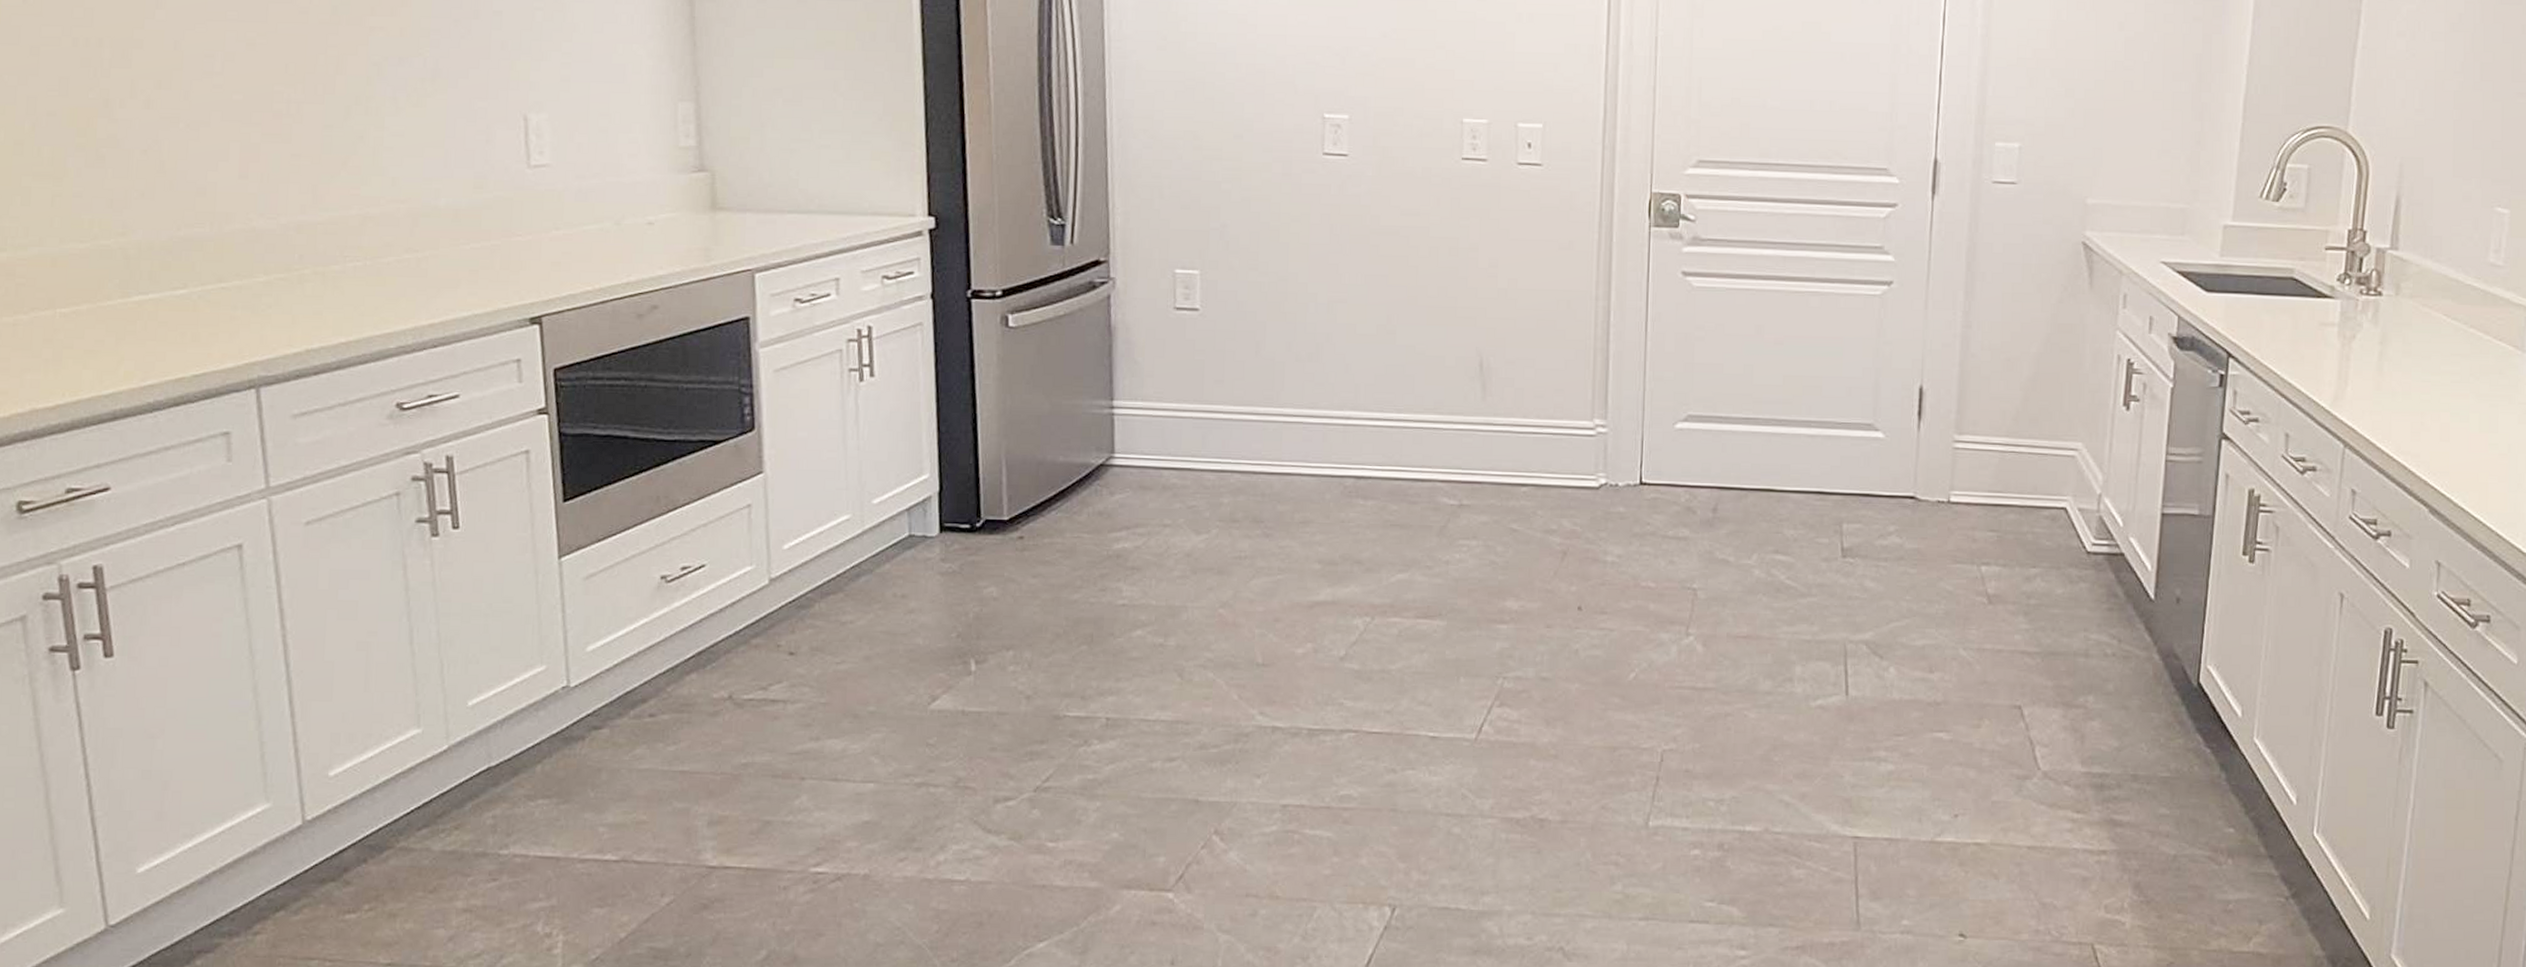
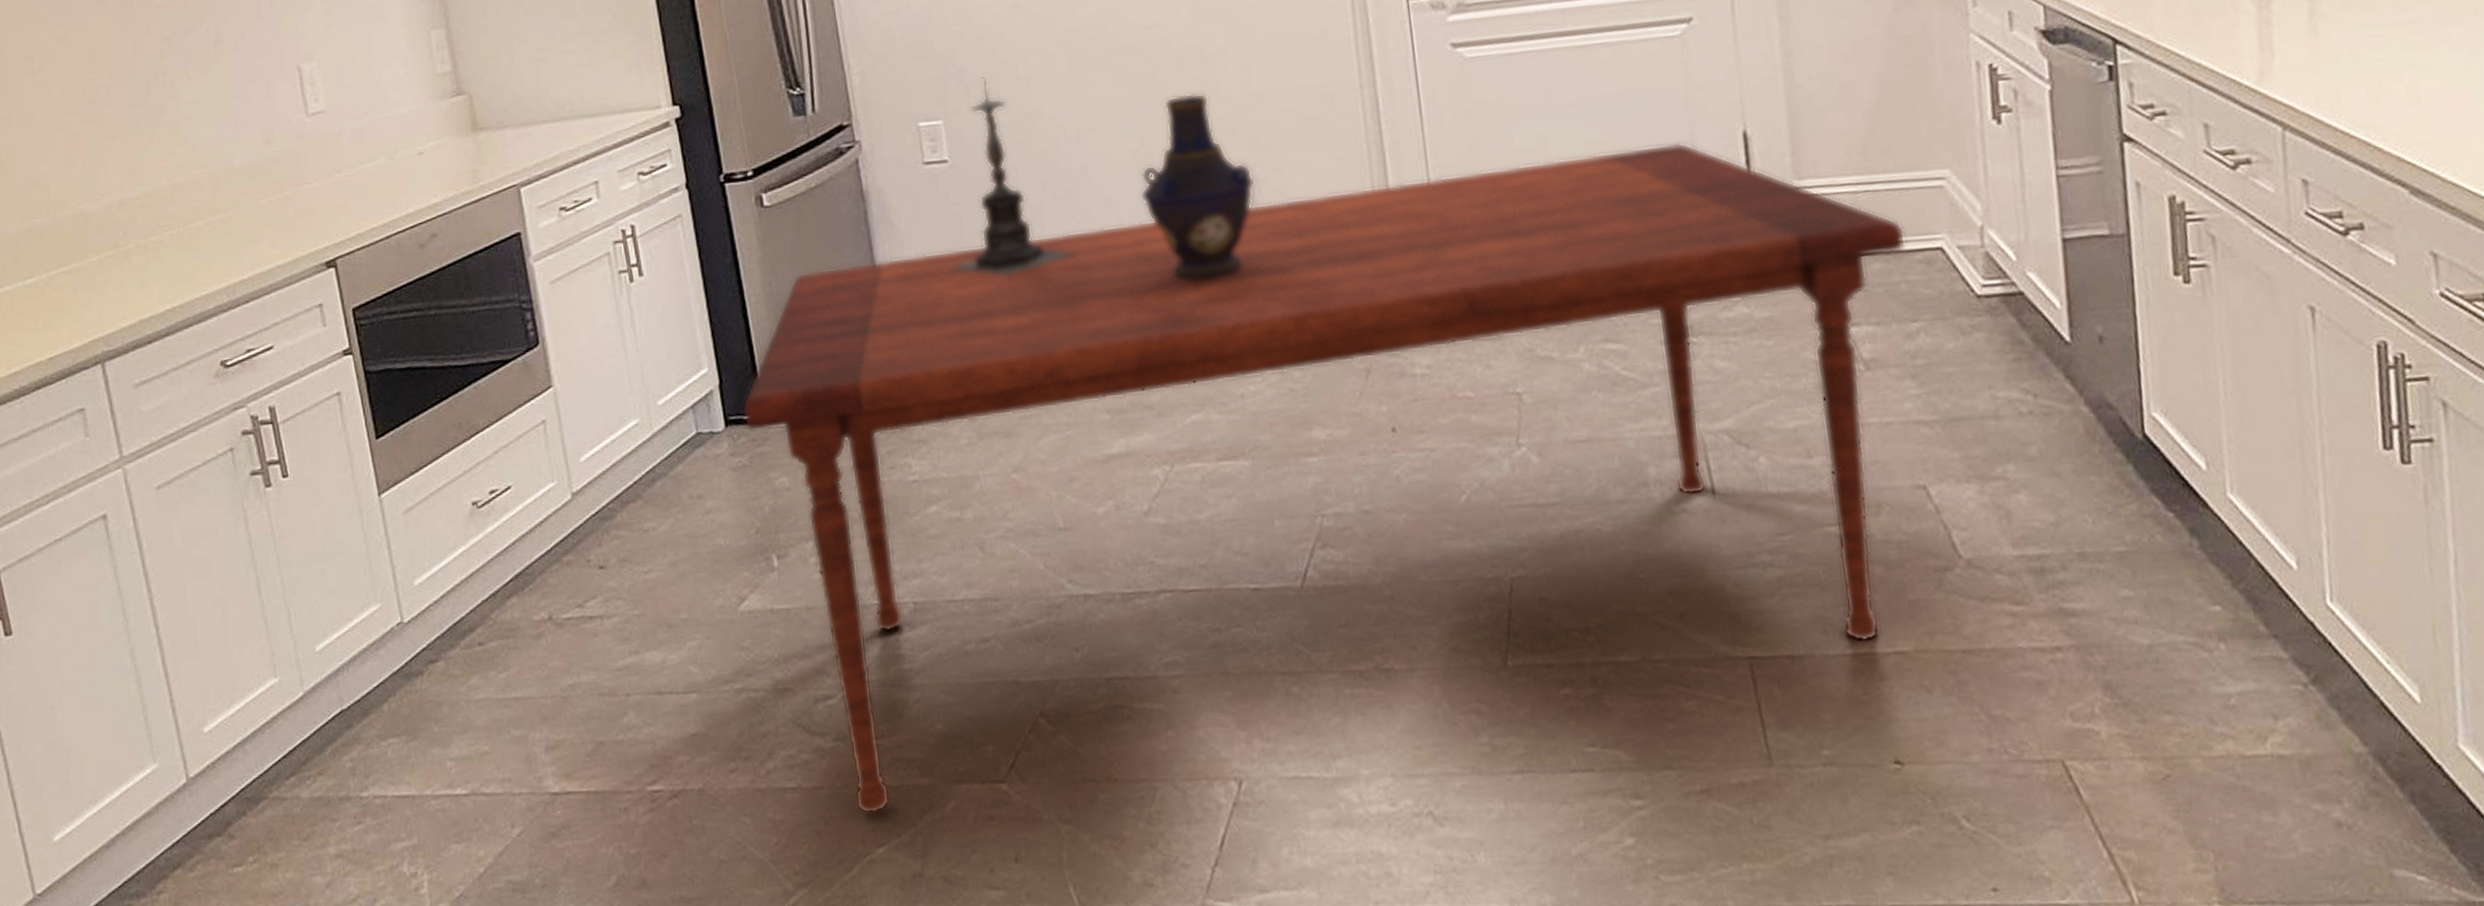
dining table: none [959,387,2038,911] -> present [742,142,1907,815]
candle holder: none [1187,235,1311,424] -> present [950,76,1076,276]
vase: none [1379,280,1488,452] -> present [1140,93,1255,280]

